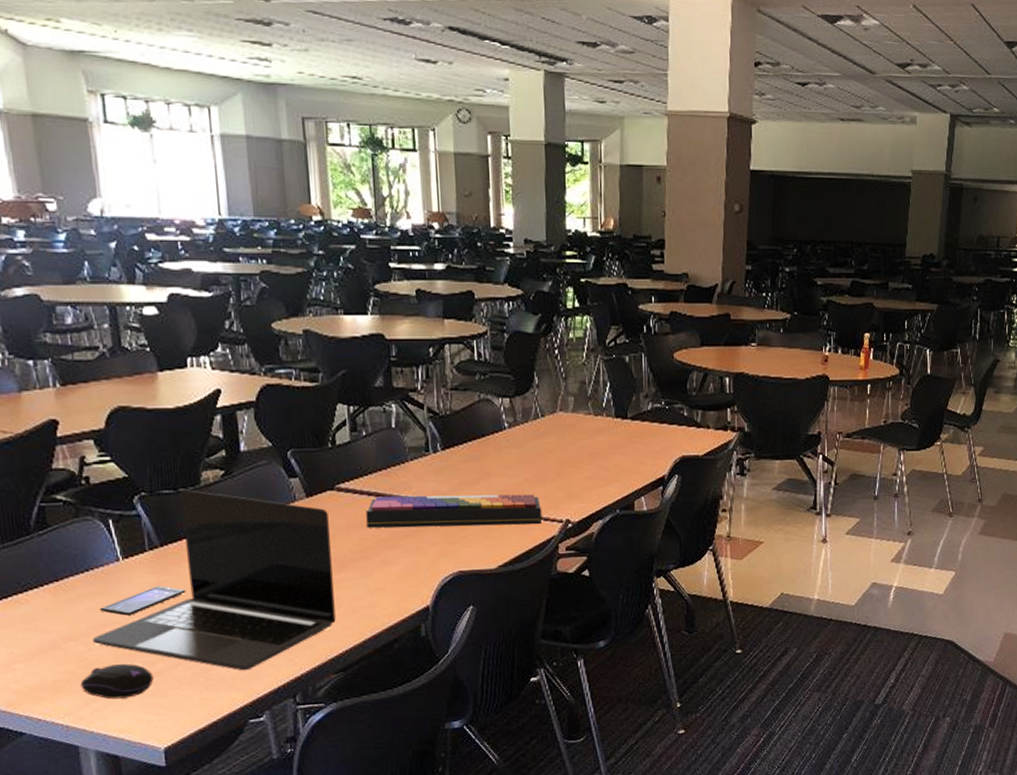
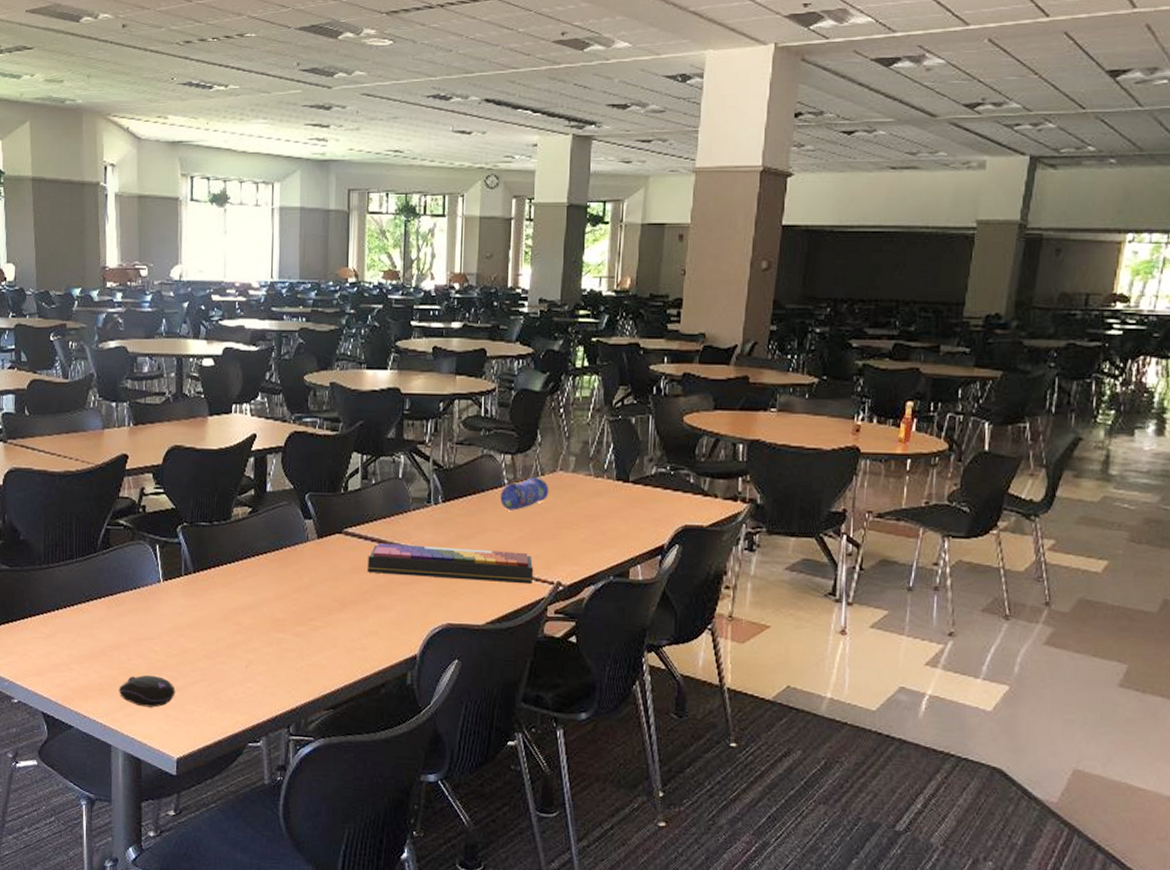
laptop: present [93,489,336,671] -> none [133,523,335,696]
smartphone: present [99,586,186,616] -> none [141,608,209,633]
pencil case: none [502,418,551,453] -> present [500,476,549,510]

